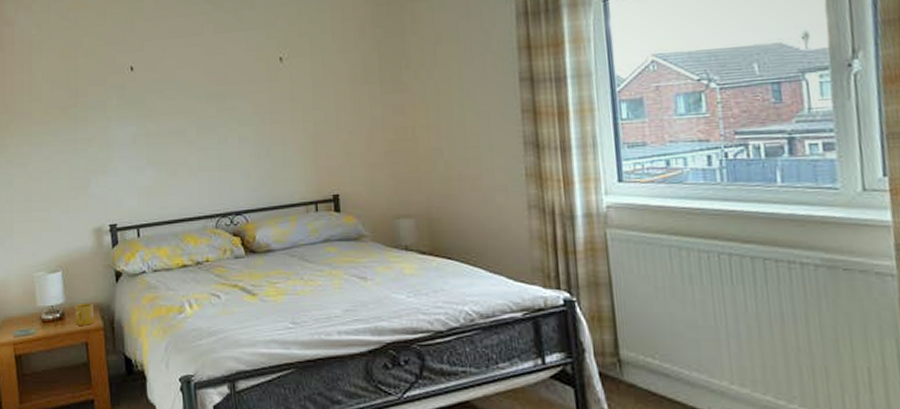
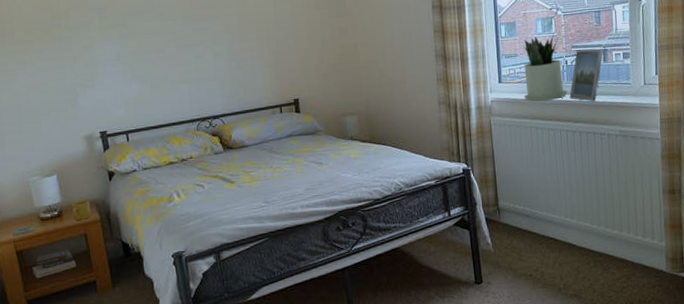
books: none [30,359,74,390] -> present [32,250,76,279]
planter: none [656,116,730,211] -> present [523,35,568,102]
picture frame: none [732,136,789,214] -> present [569,49,604,102]

